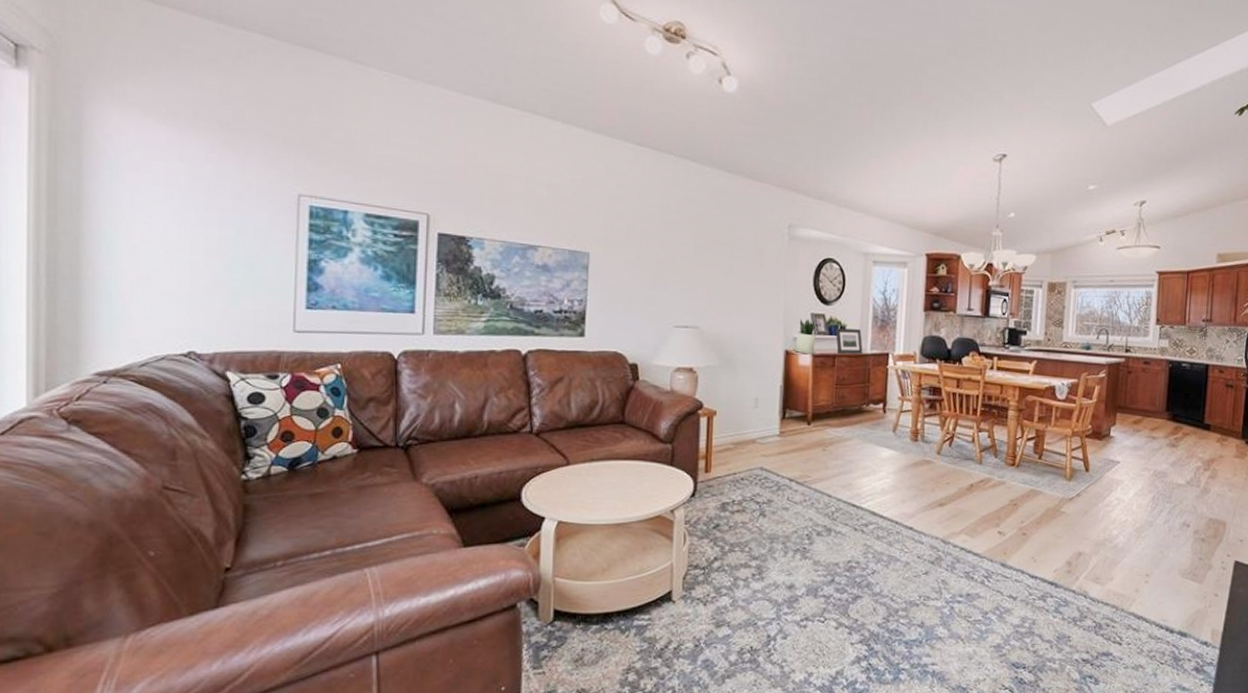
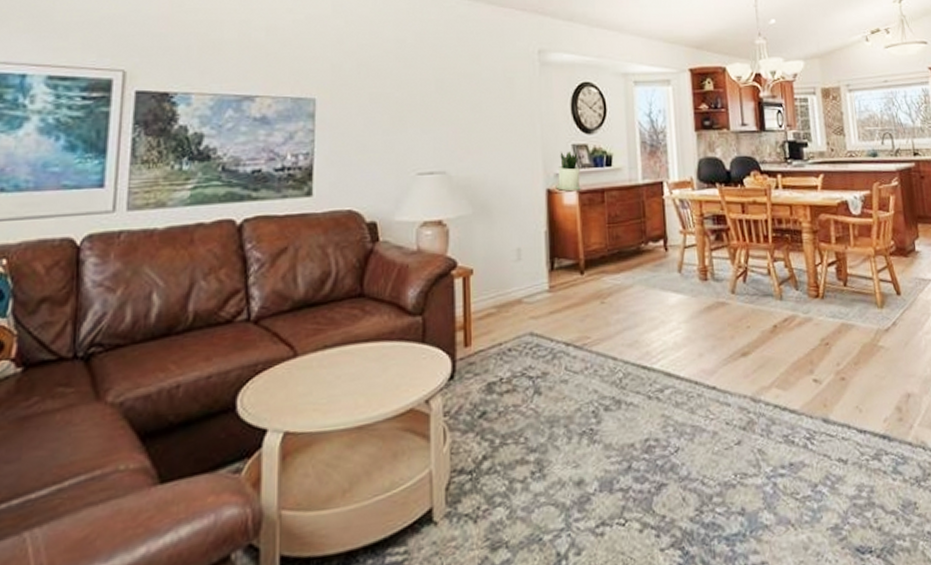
picture frame: present [836,328,863,355] -> none [602,158,634,188]

